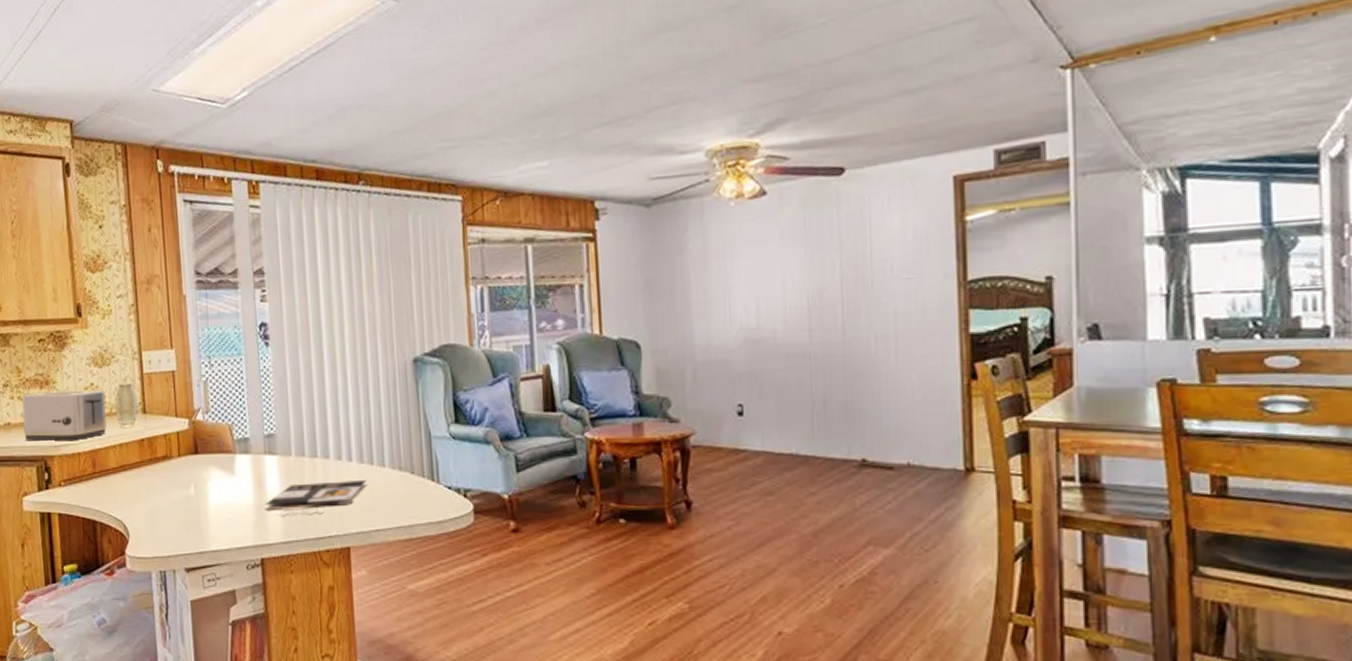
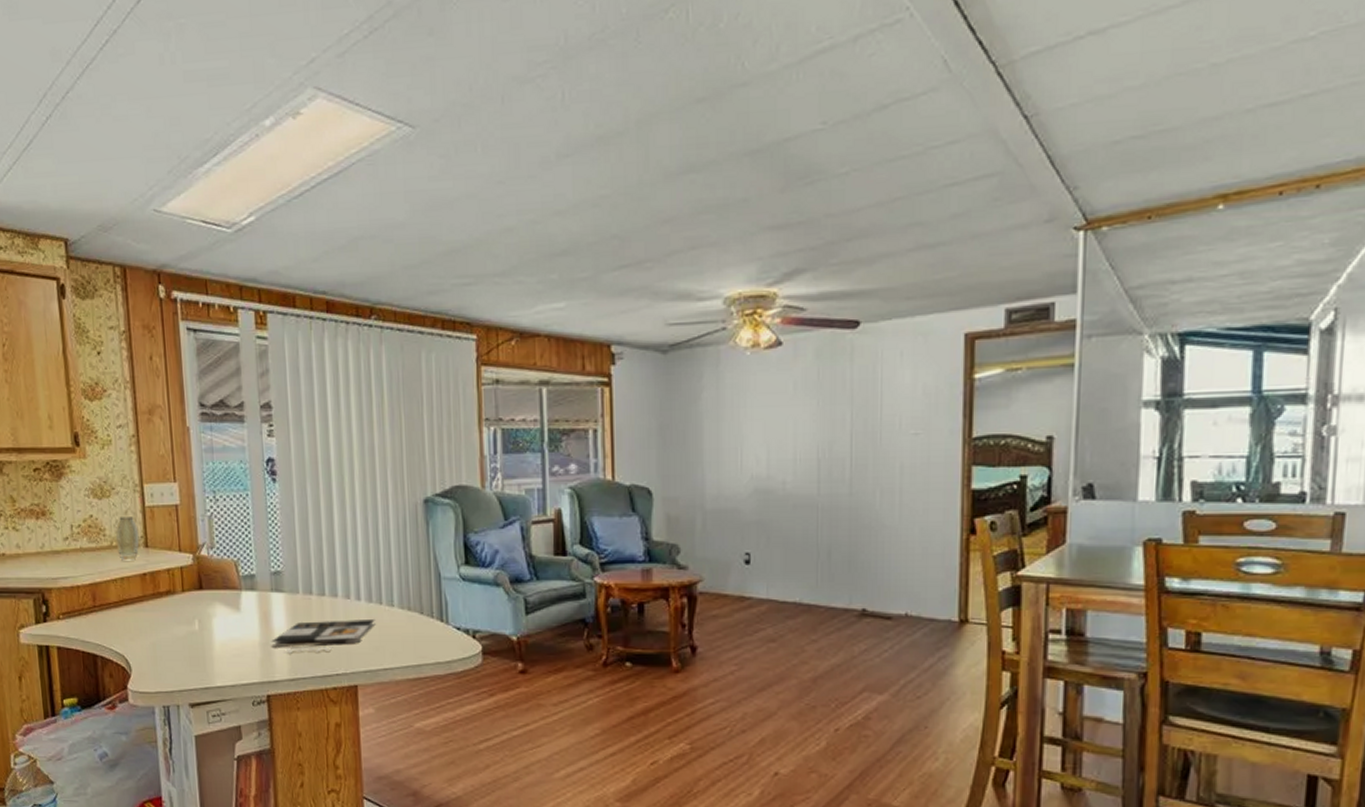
toaster: present [21,389,107,441] -> none [16,520,107,574]

